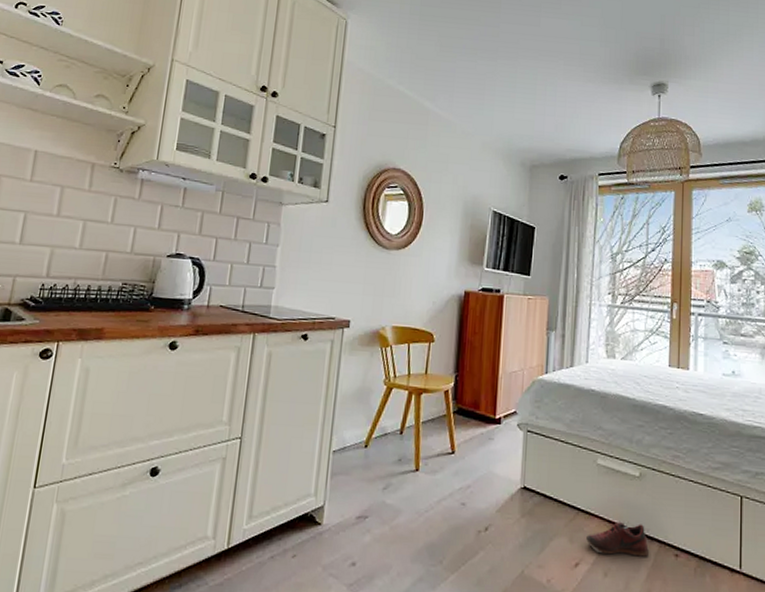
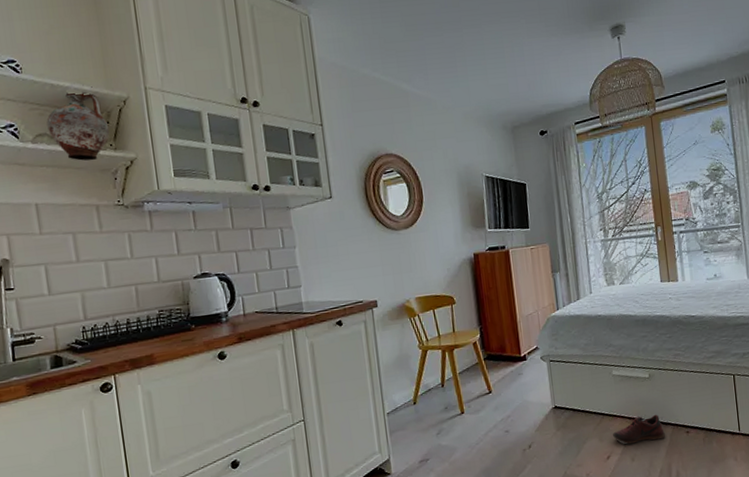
ceramic jug: none [69,52,128,120] -> present [46,92,110,161]

